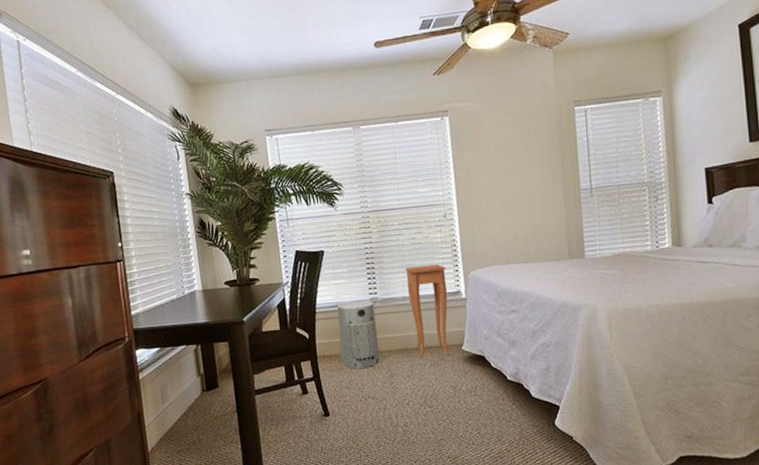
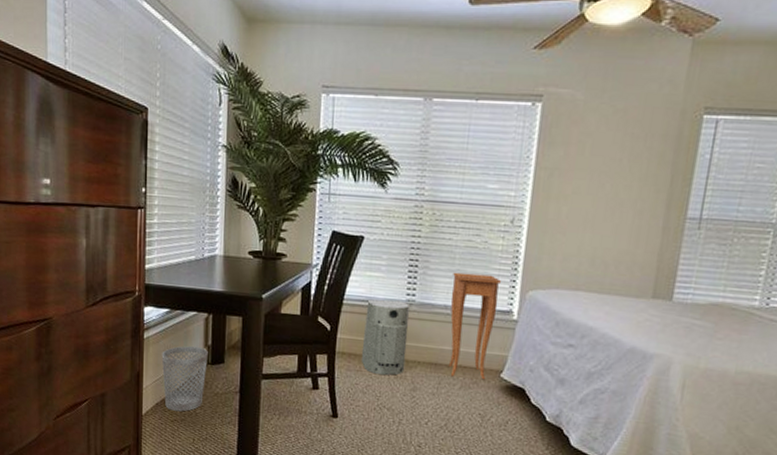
wastebasket: none [158,377,204,442] -> present [161,346,208,412]

